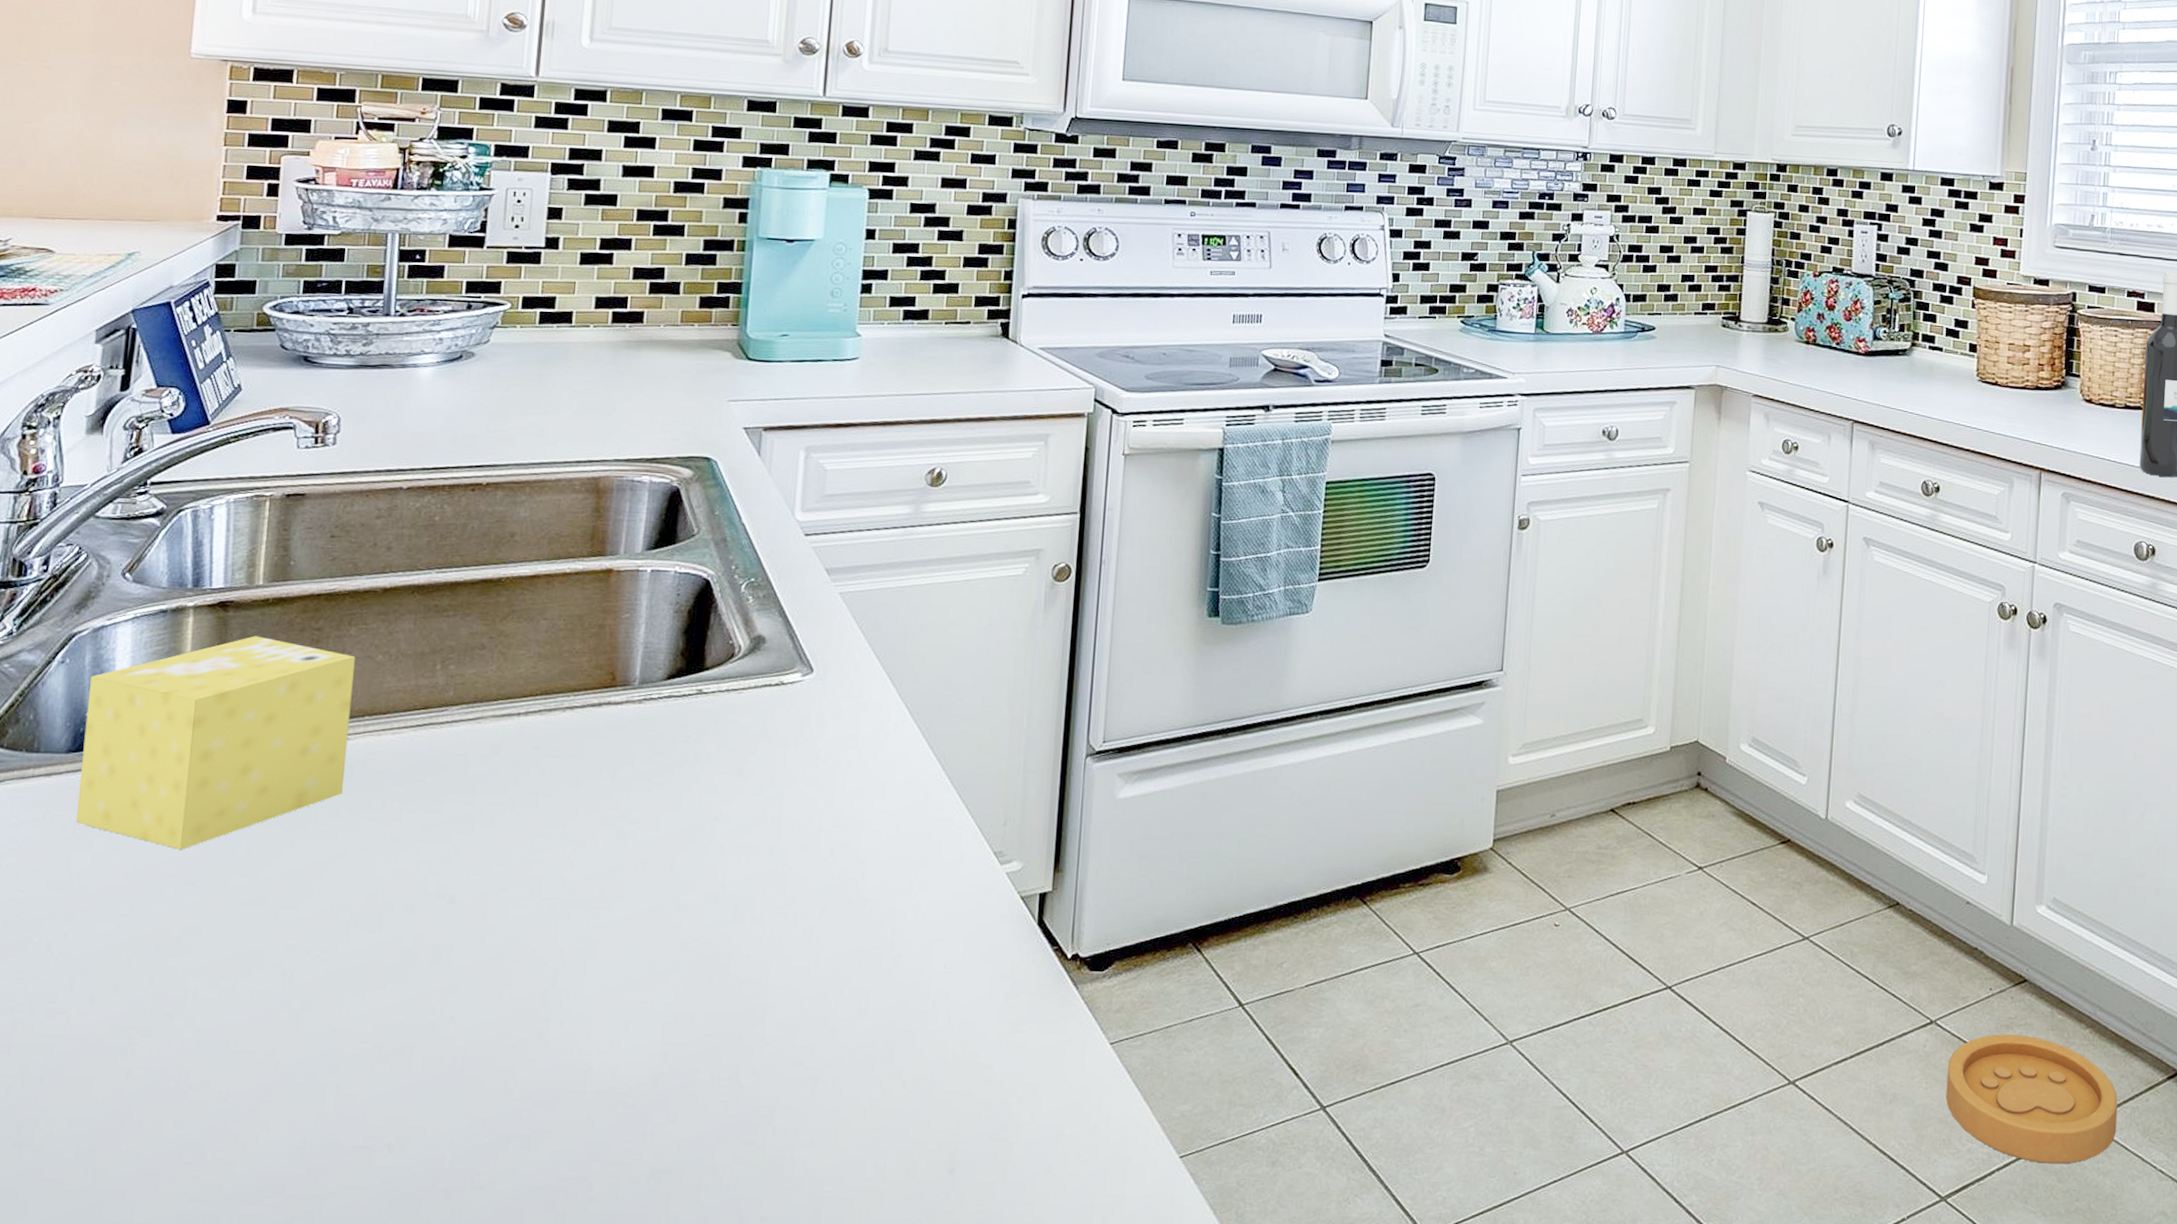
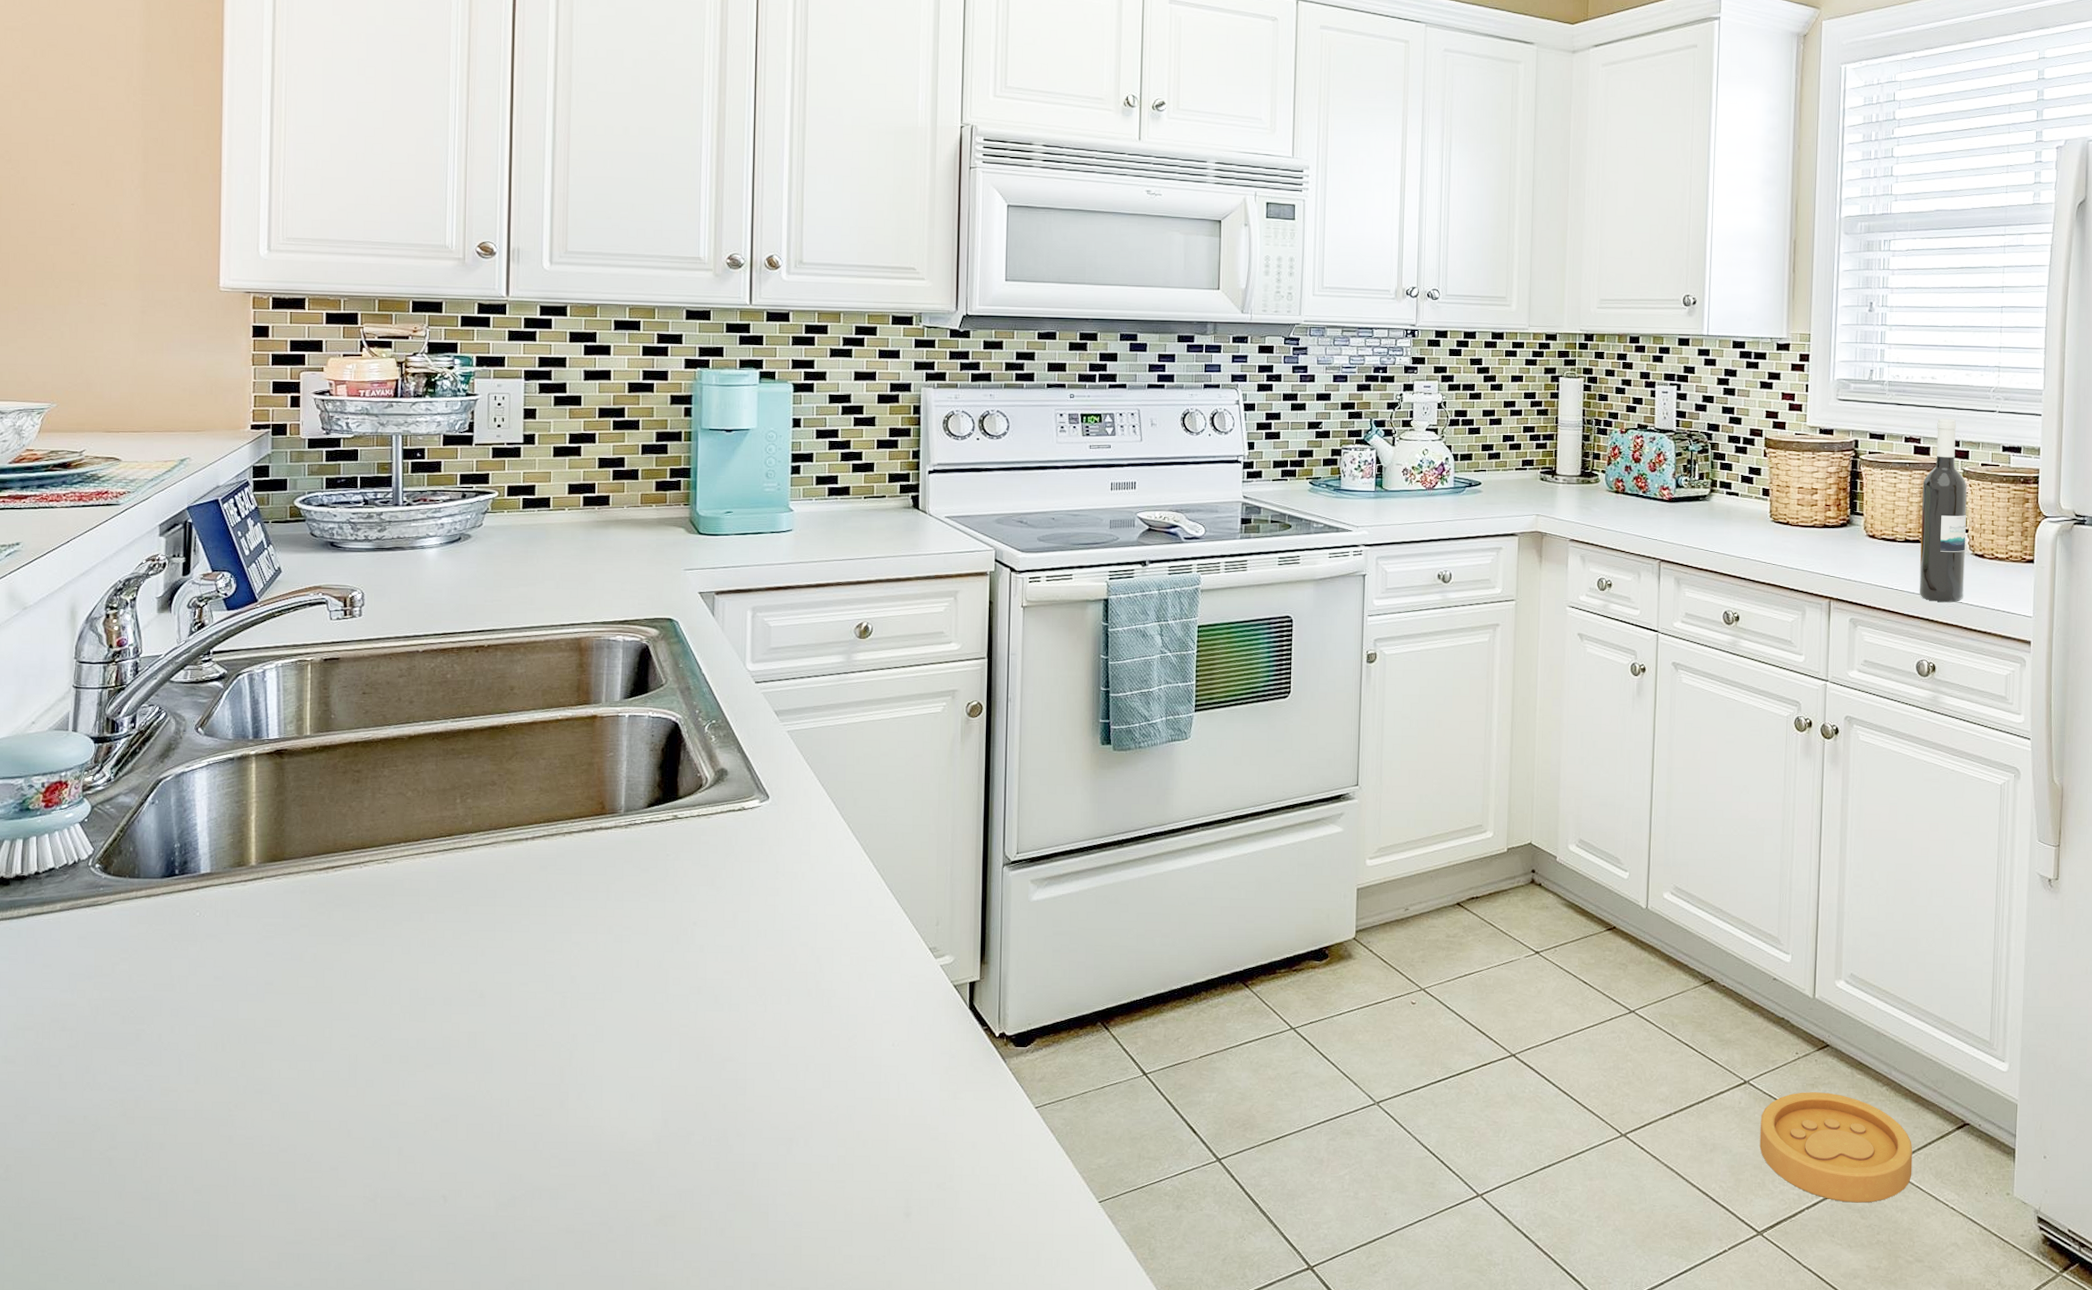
sponge: present [75,636,355,851] -> none [173,778,389,957]

